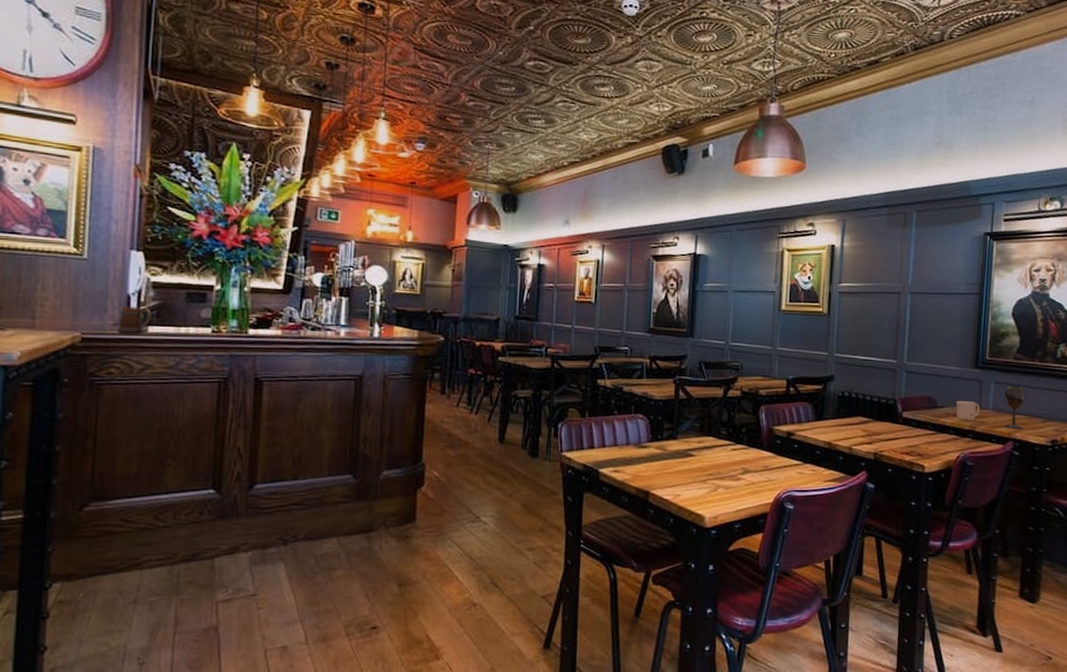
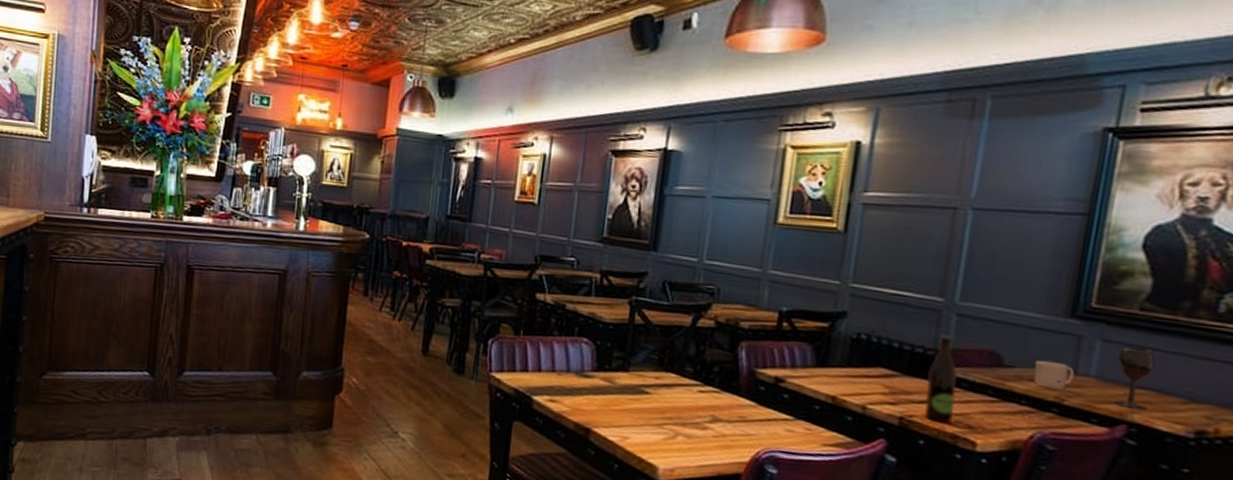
beer mug: present [117,306,152,335] -> none [73,188,101,216]
bottle: none [889,387,909,454] -> present [923,334,958,424]

